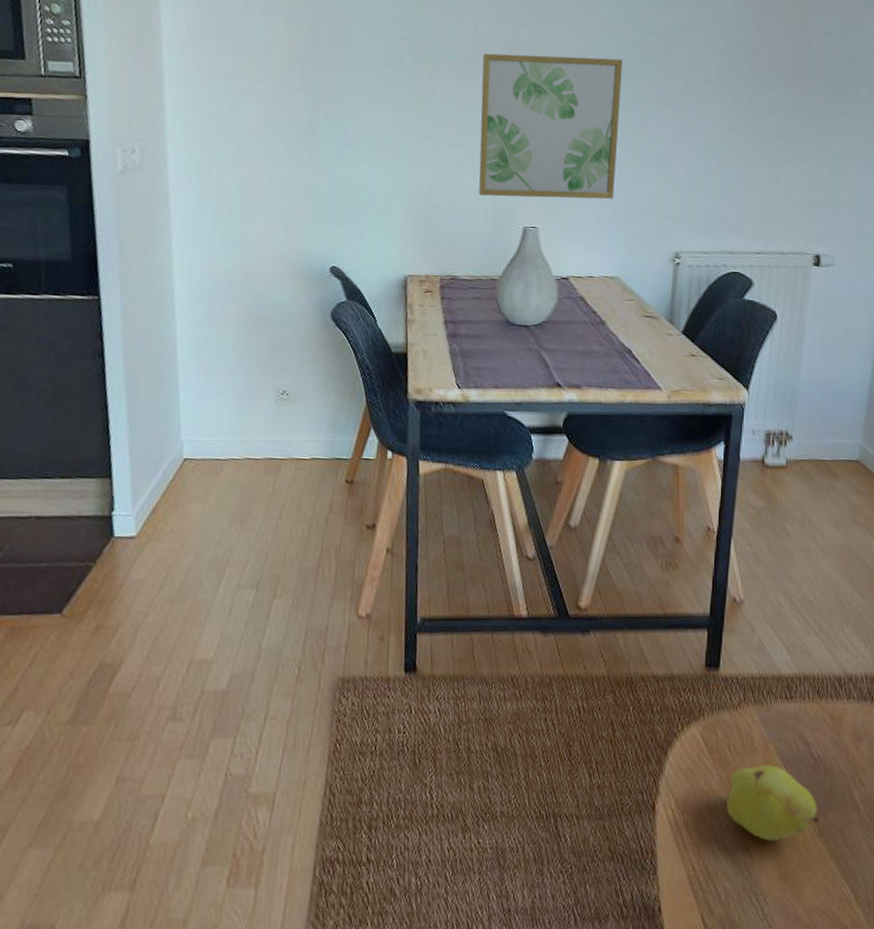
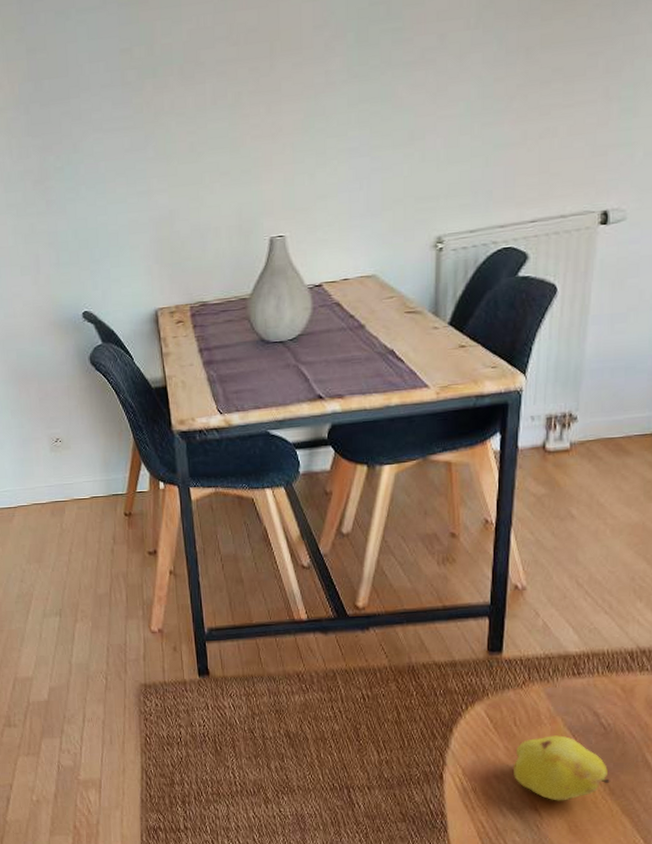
wall art: present [479,53,623,200] -> none [209,22,365,213]

